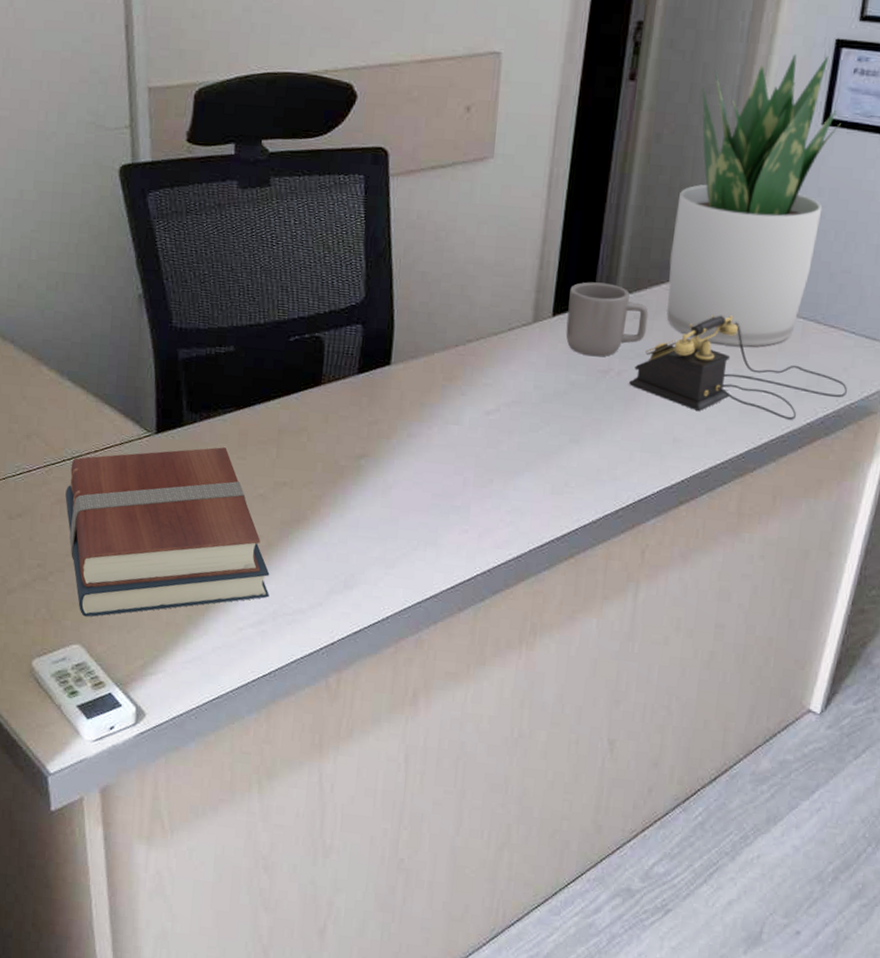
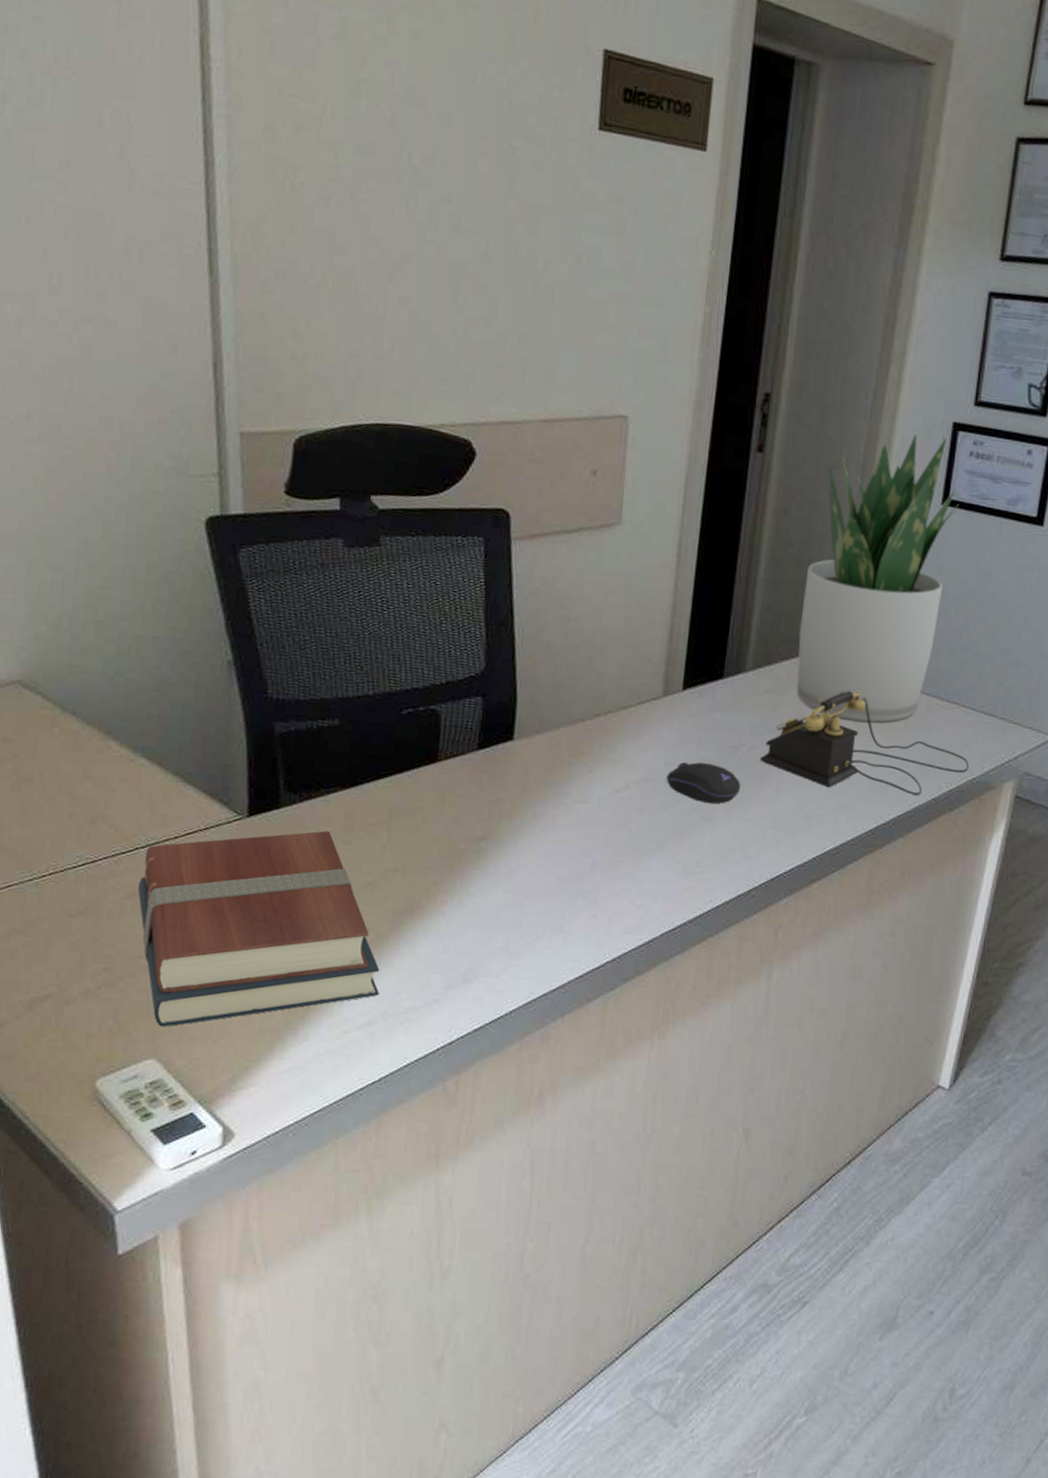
computer mouse: none [535,386,610,427] -> present [666,762,741,804]
mug: present [565,282,649,357] -> none [696,655,779,732]

